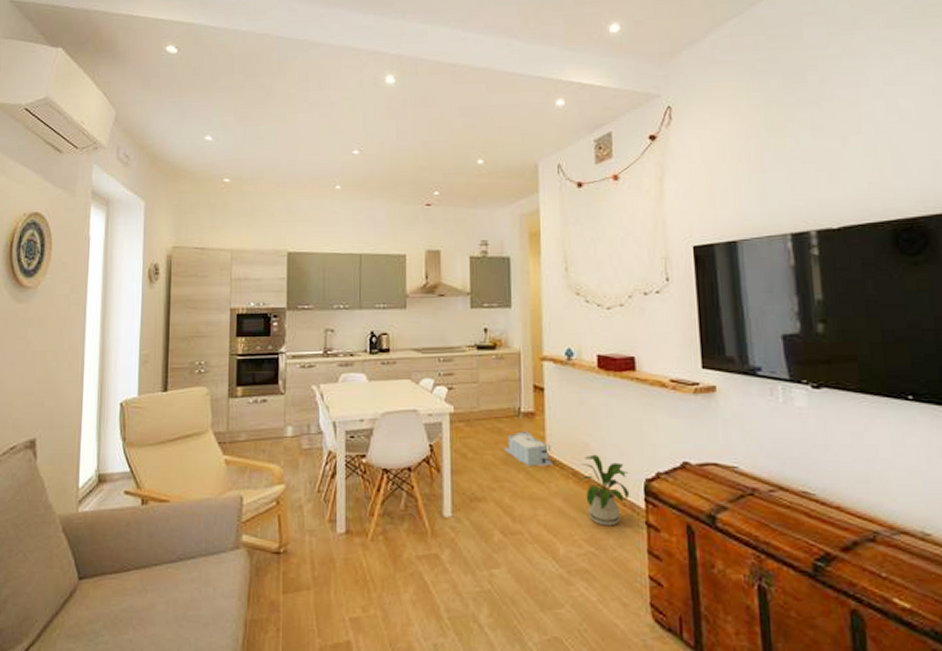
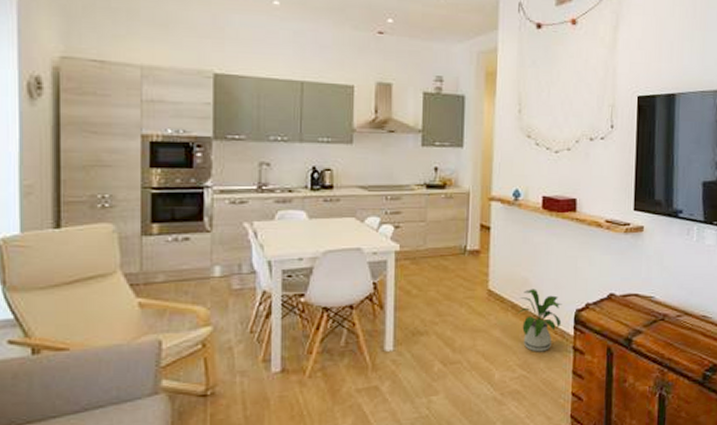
storage bin: present [503,431,554,467] -> none [447,268,495,301]

